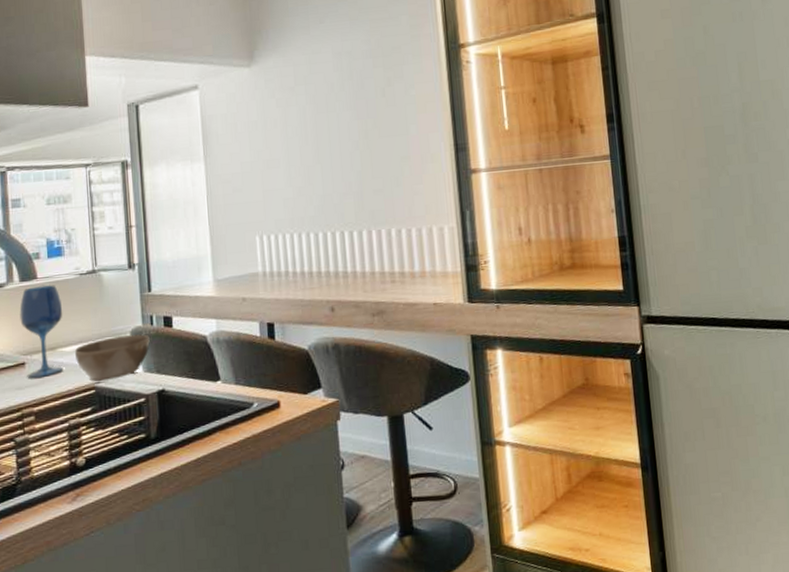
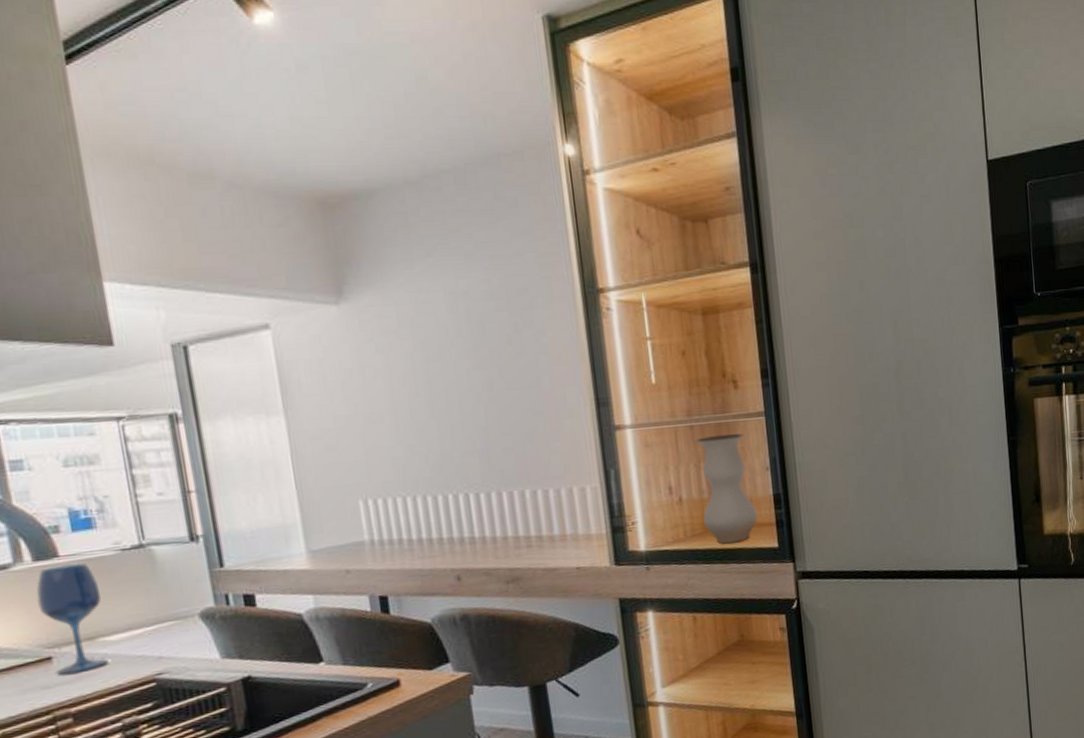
bowl: present [74,334,150,381] -> none [122,616,227,673]
vase: none [545,176,603,285] -> present [696,433,758,544]

